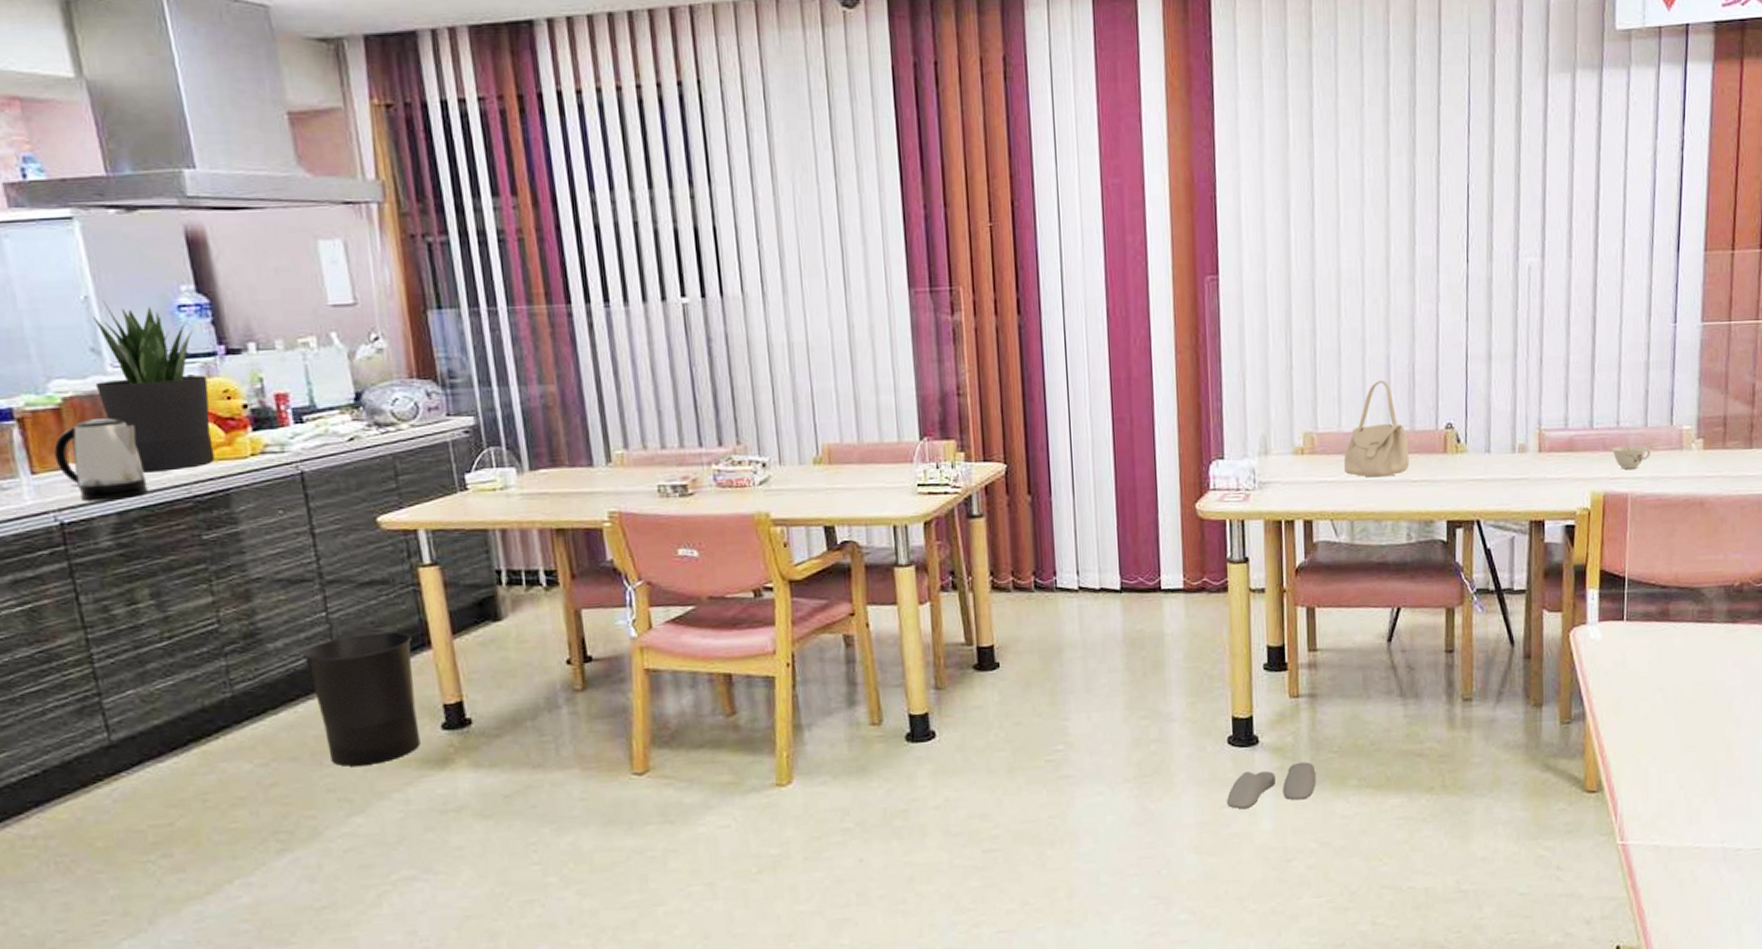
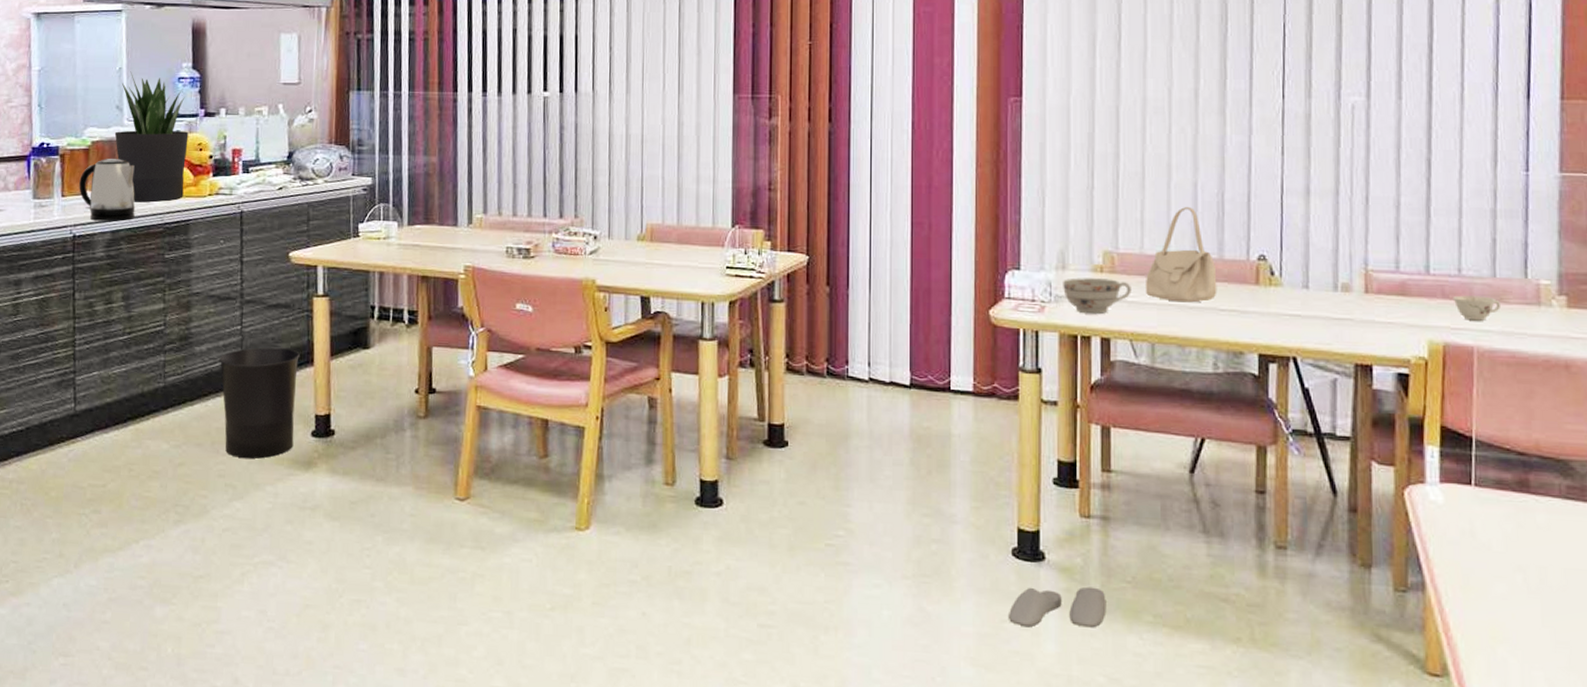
teacup: none [1266,460,1331,497] -> present [1063,278,1131,314]

